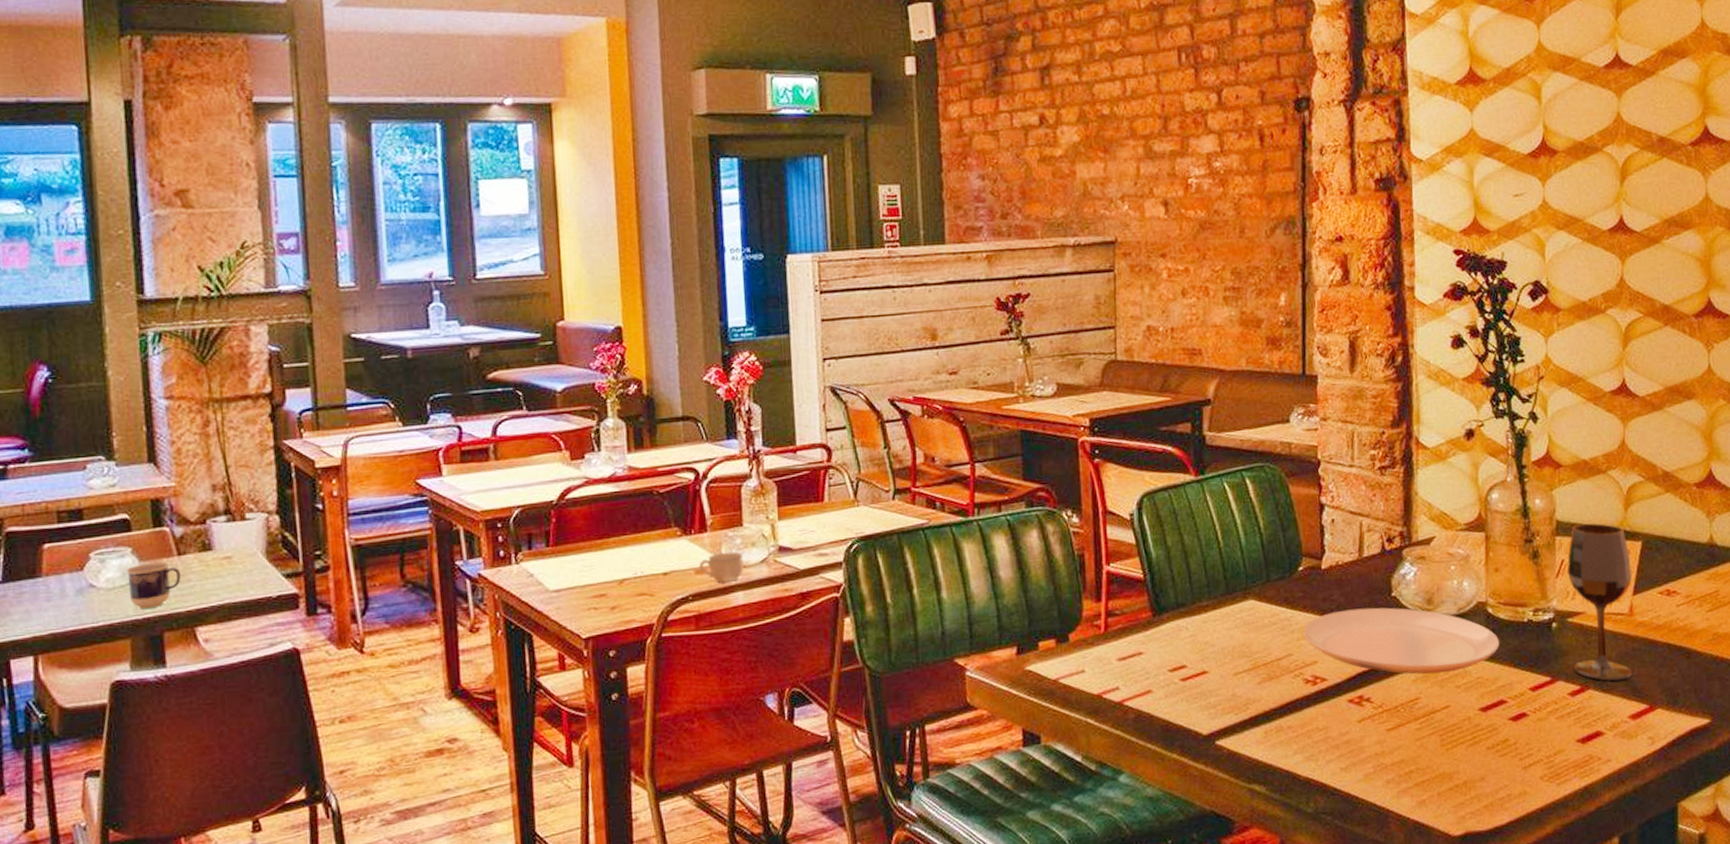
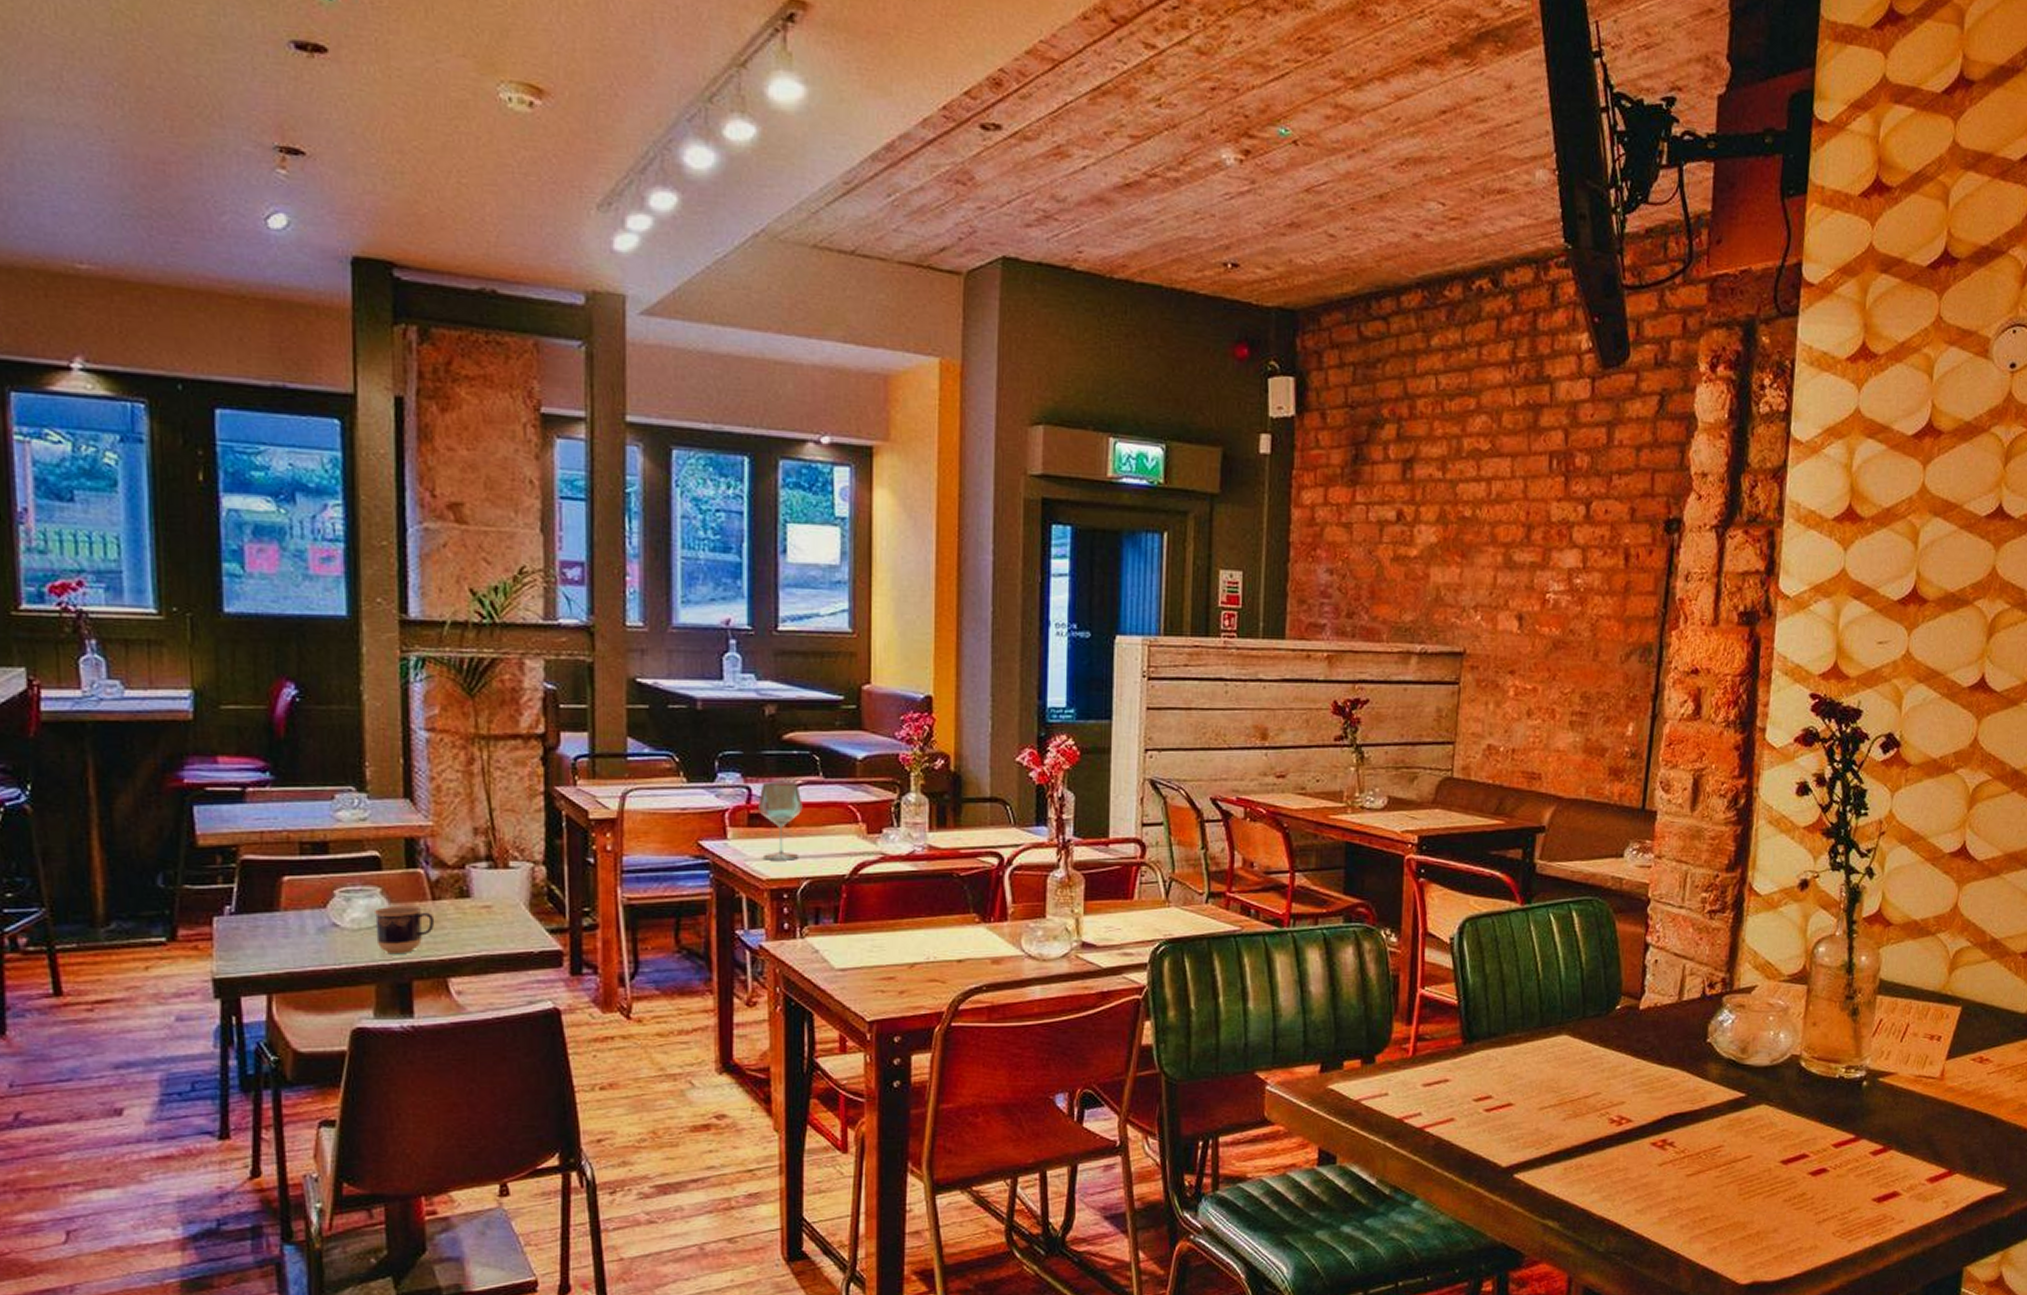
wine glass: none [469,418,510,493] -> present [758,782,803,860]
cup: present [698,551,744,583] -> none [995,943,1043,974]
plate: present [1303,607,1499,674] -> none [1614,1052,1808,1123]
wine glass: present [1568,523,1632,681] -> none [1878,984,1948,1144]

